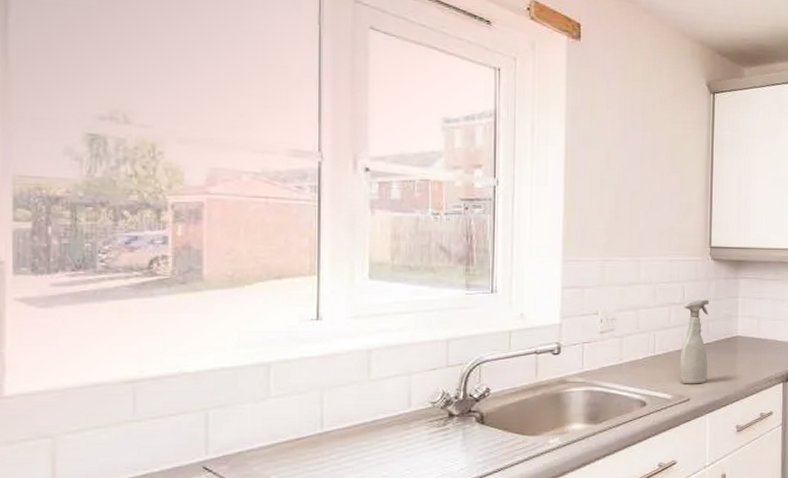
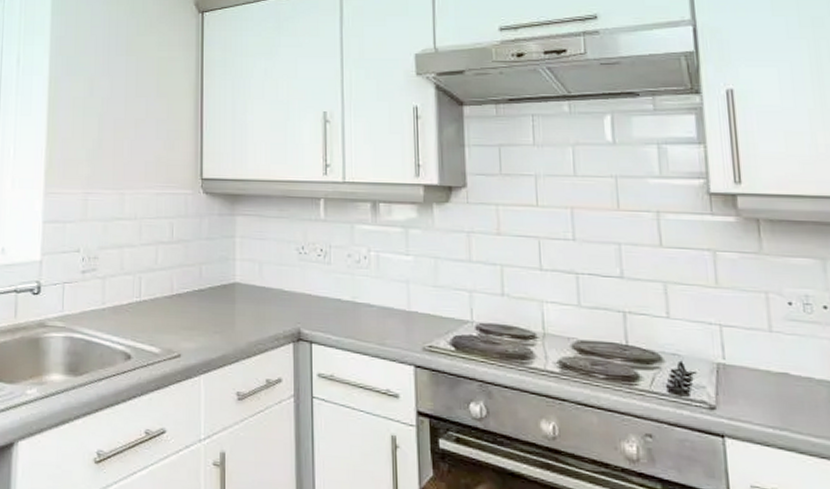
spray bottle: present [679,299,710,384] -> none [168,238,202,338]

